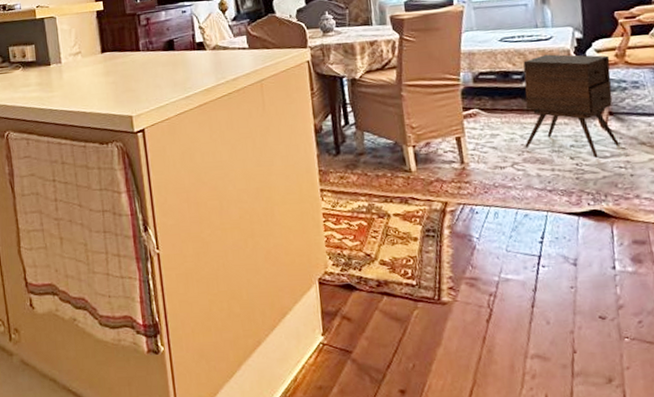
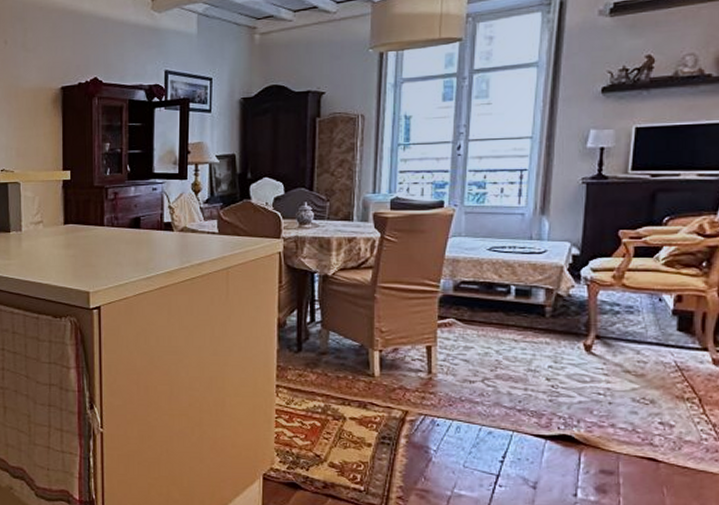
side table: present [523,54,619,158] -> none [499,269,606,381]

